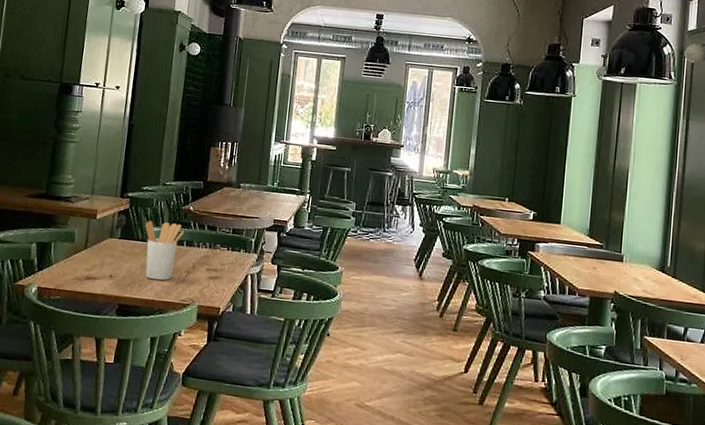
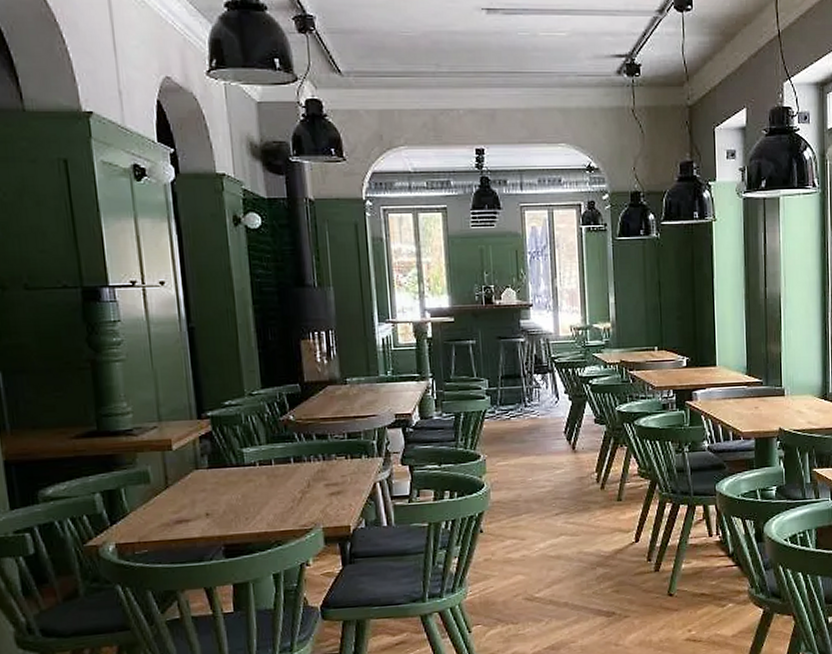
utensil holder: present [145,220,184,281] -> none [237,439,288,509]

